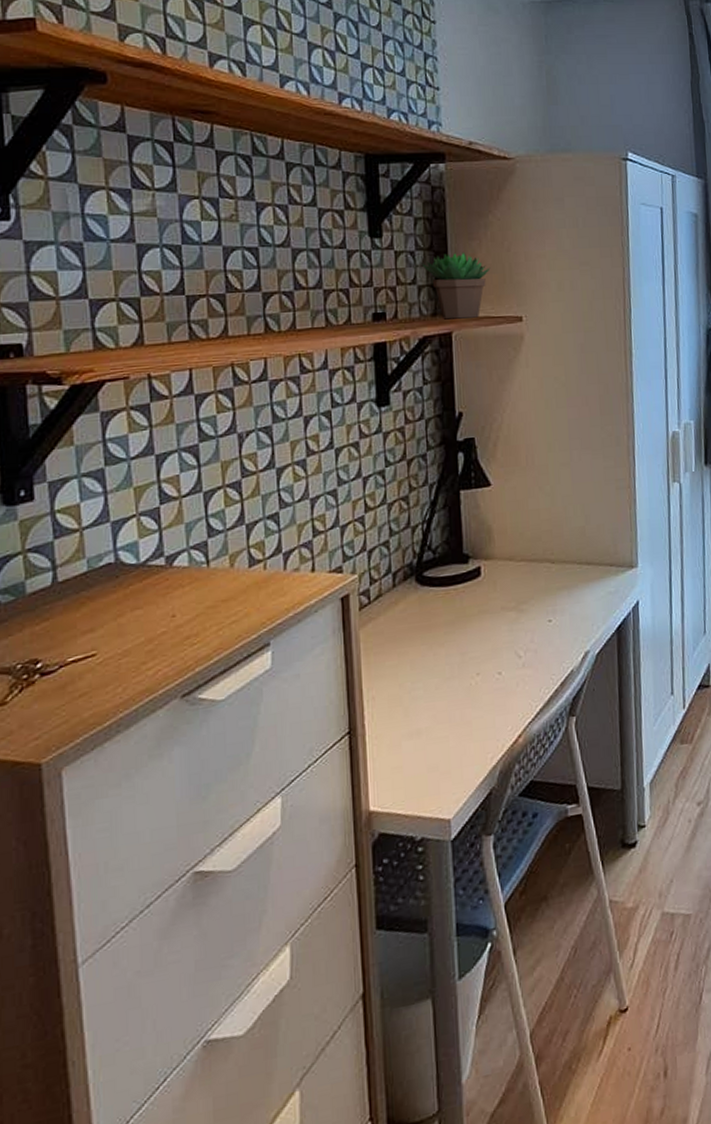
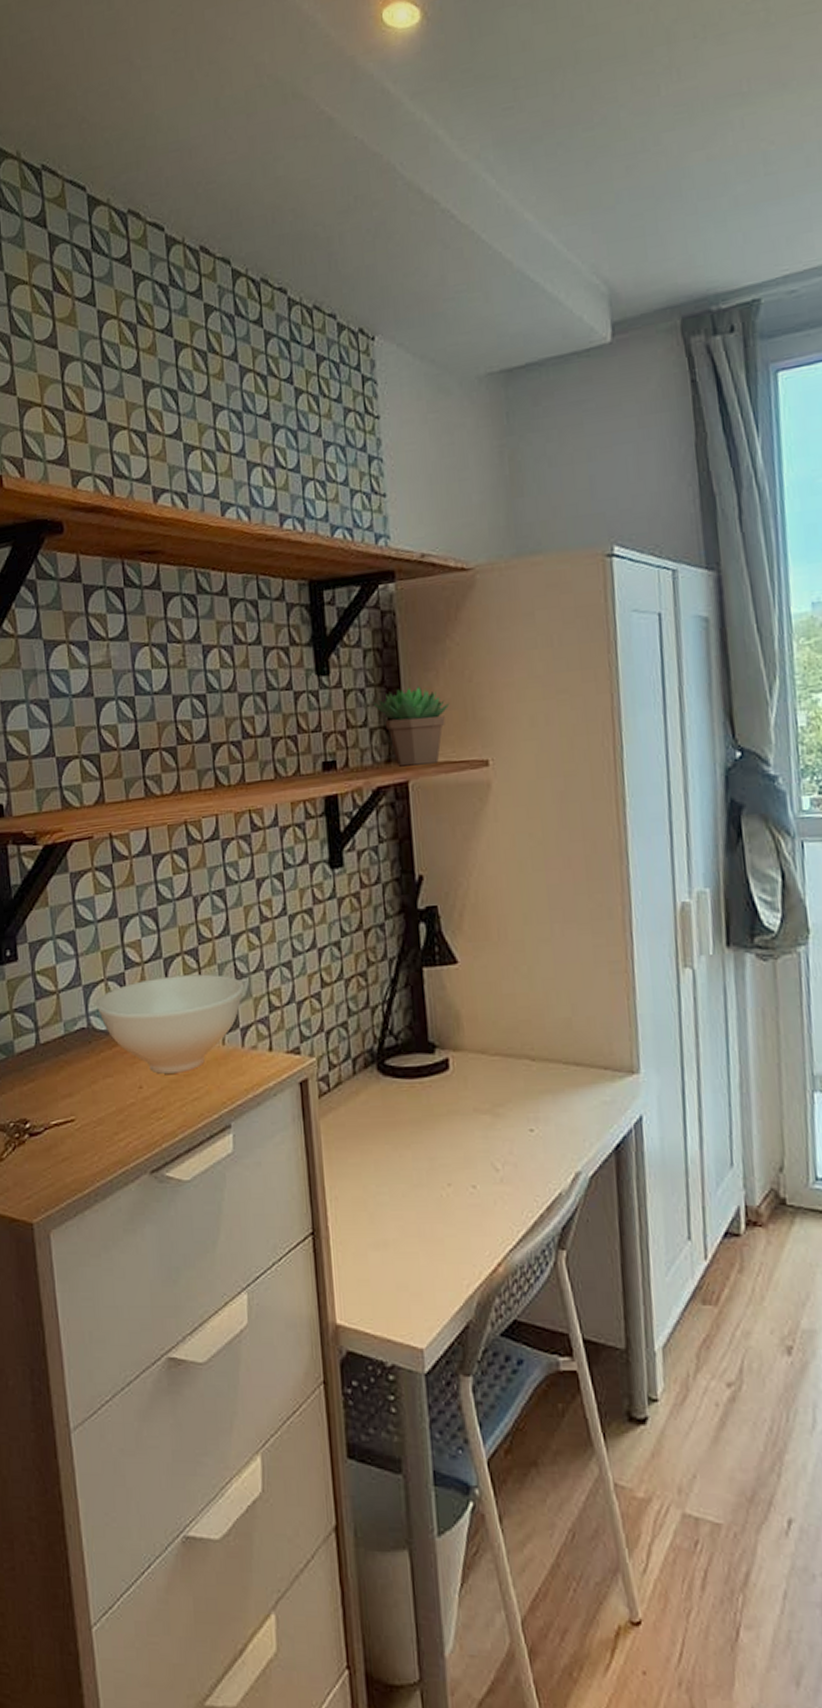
bowl: none [125,504,289,602] -> present [95,974,245,1074]

